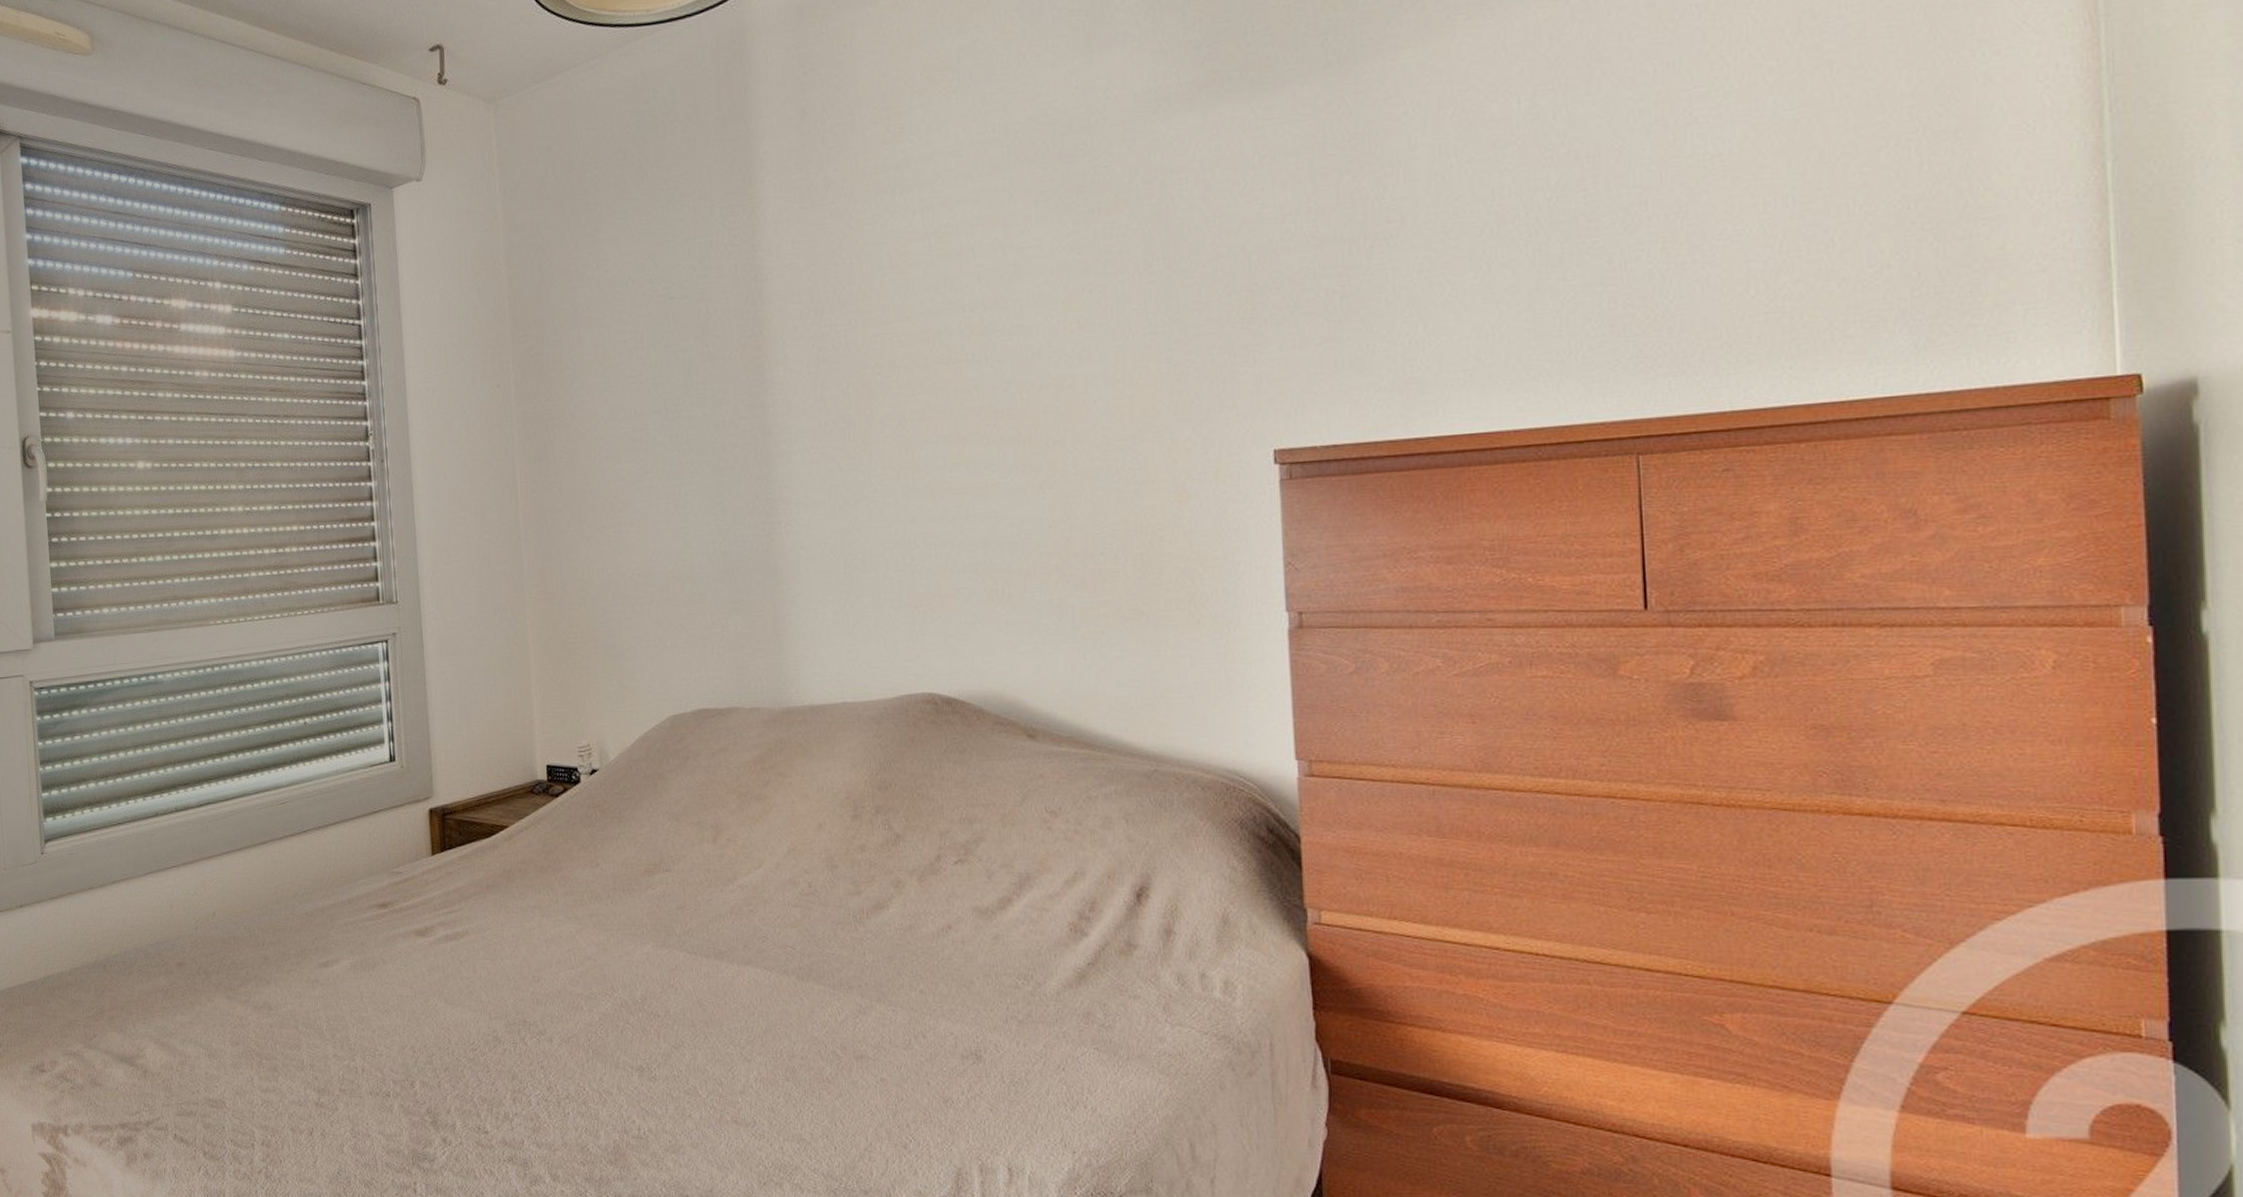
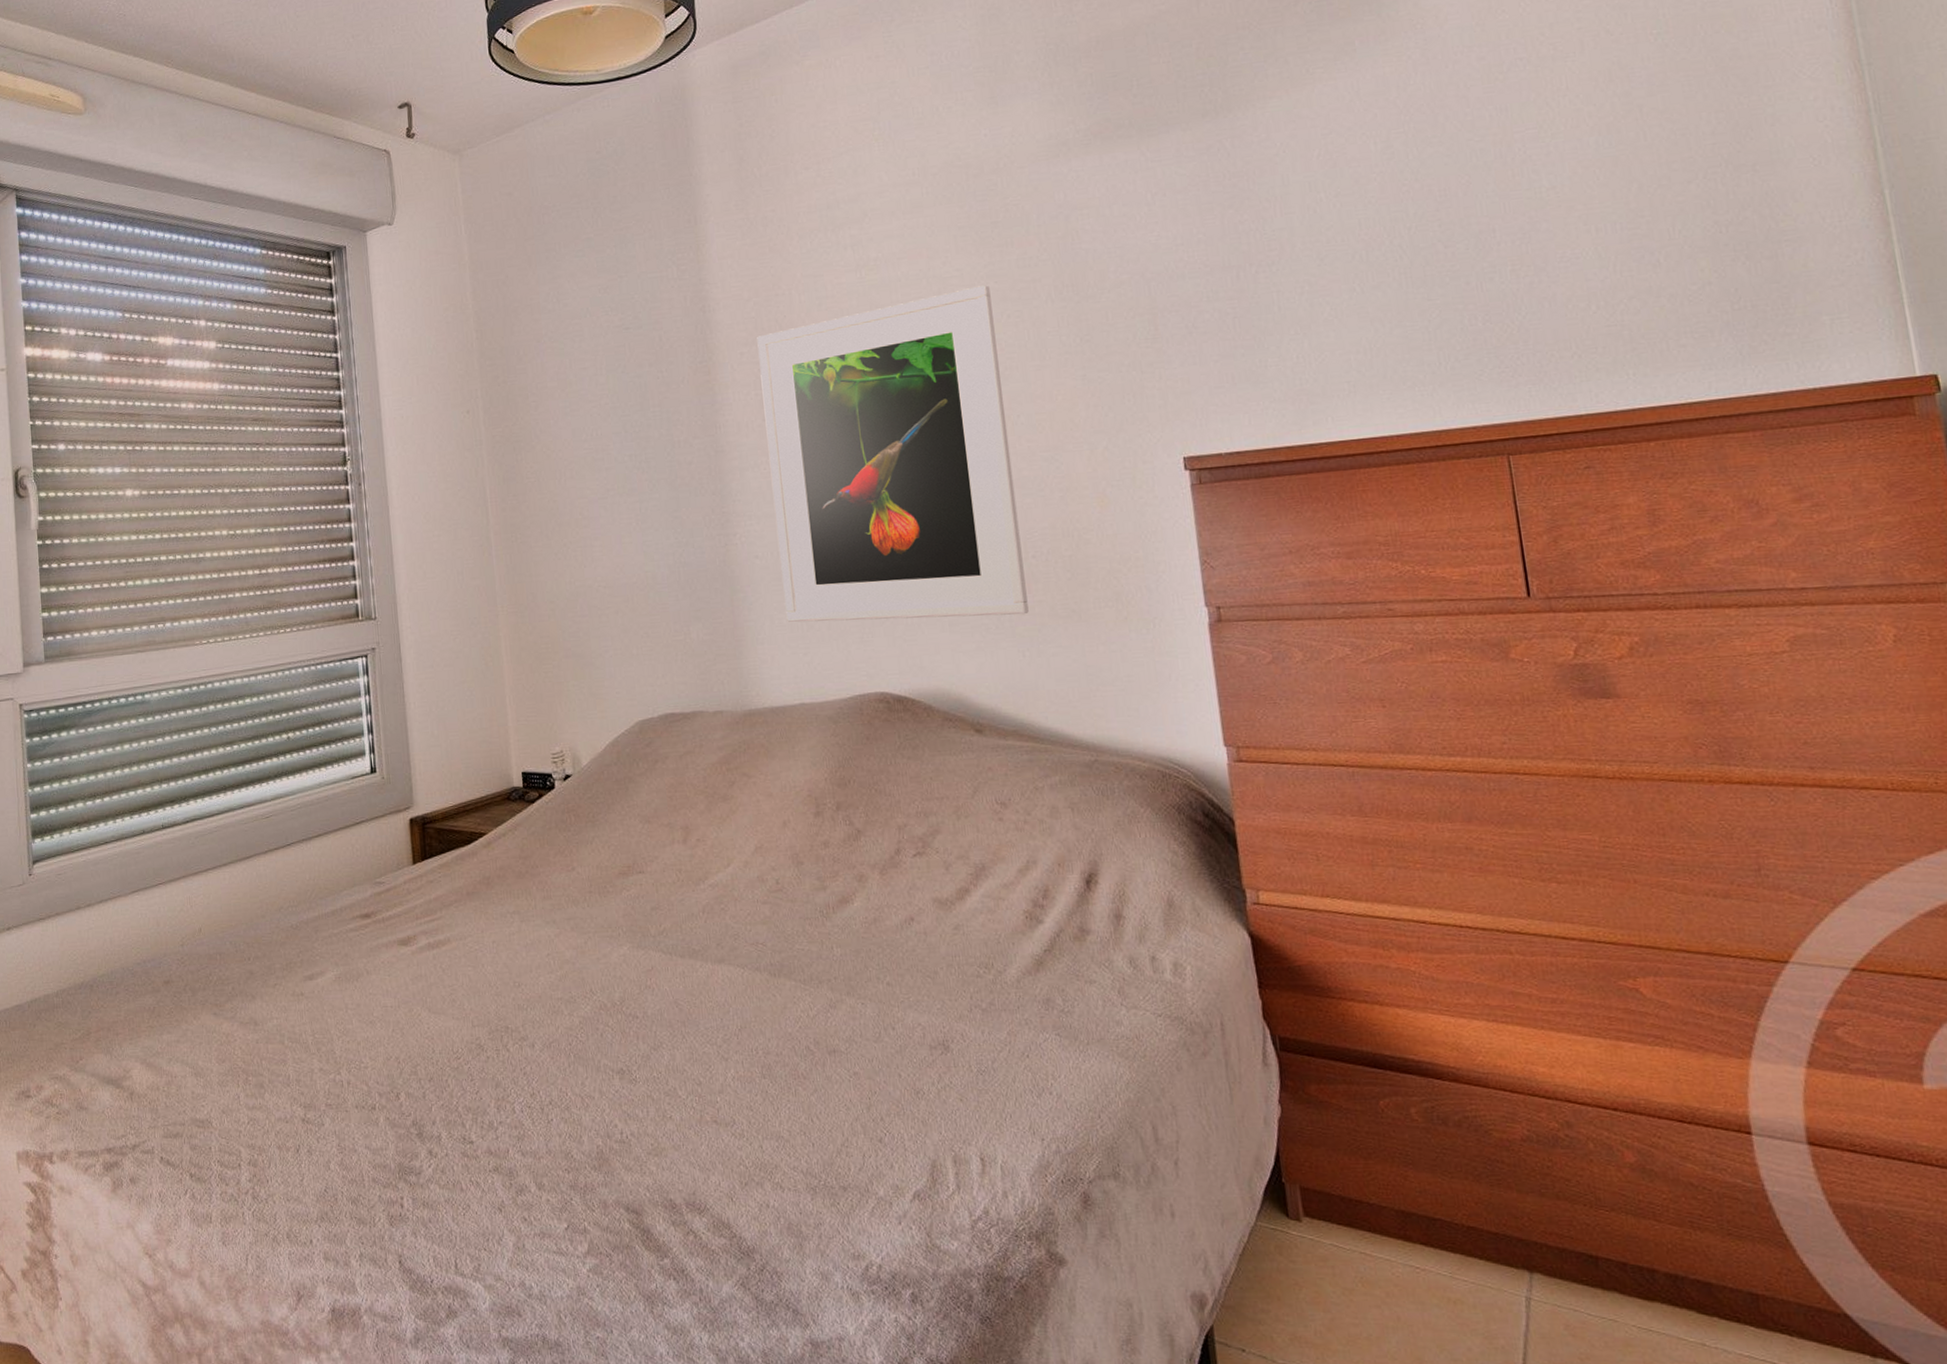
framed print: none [812,256,1093,618] -> present [757,285,1029,622]

